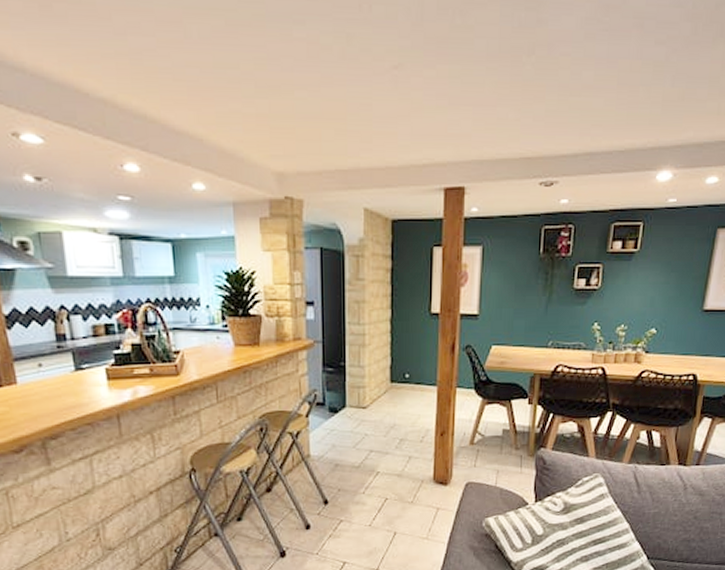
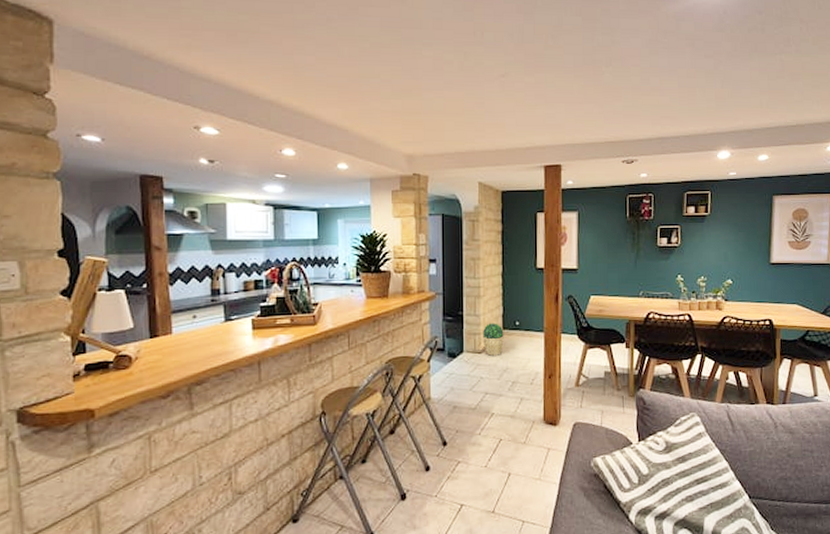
potted plant: none [368,375,392,412] -> present [483,323,504,357]

